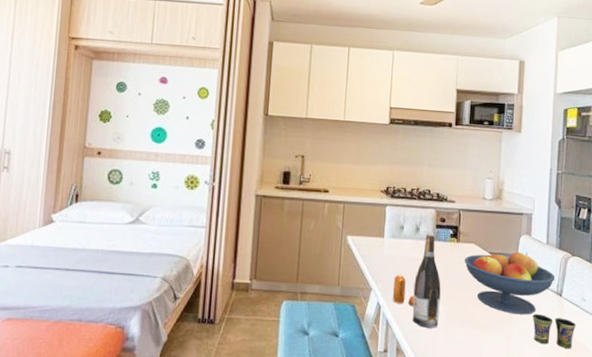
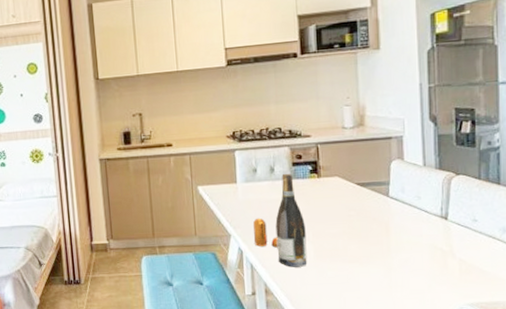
fruit bowl: present [465,251,556,315] -> none [329,177,438,244]
cup: present [532,314,576,349] -> none [413,241,468,274]

